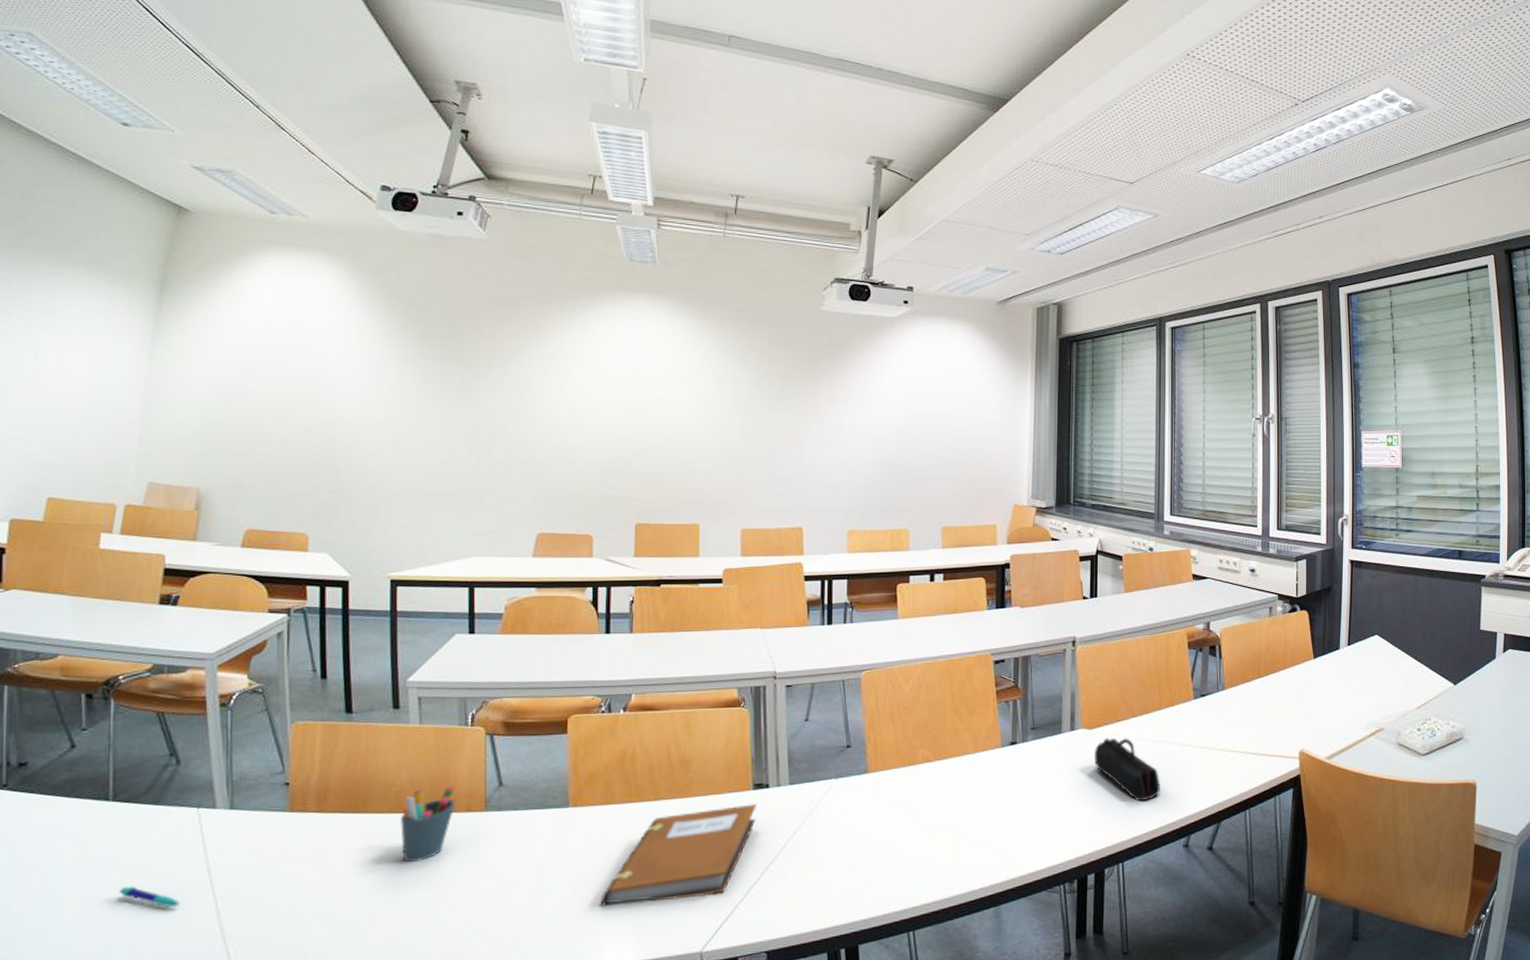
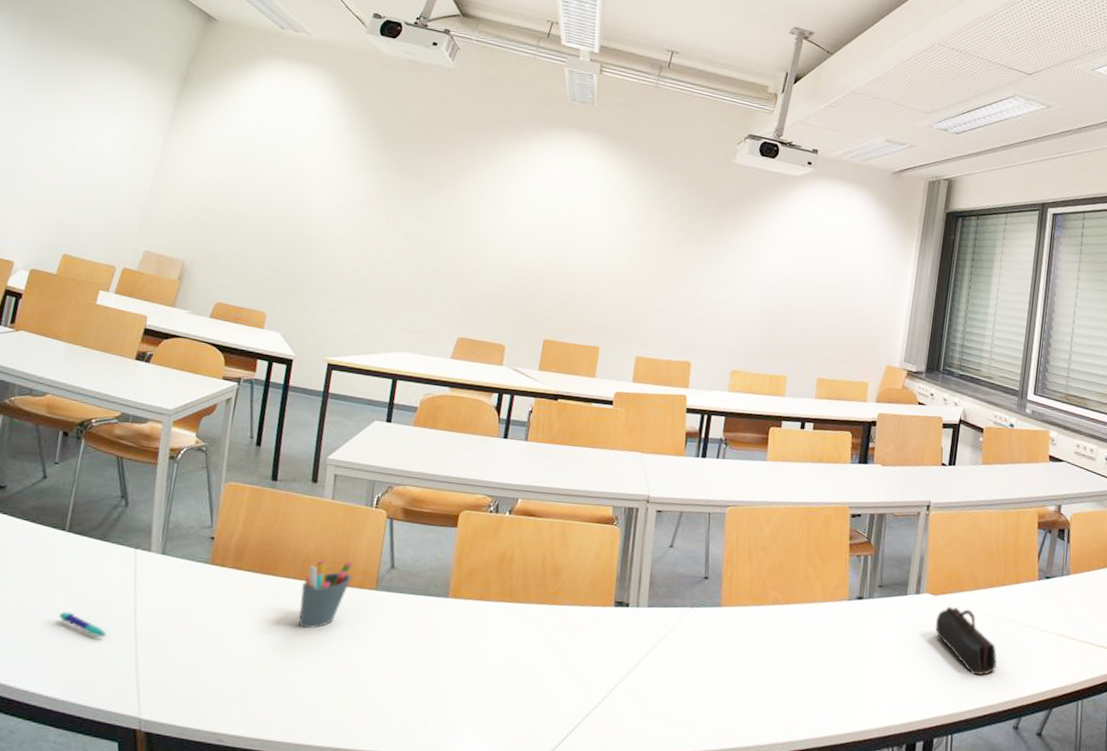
notebook: present [600,804,757,907] -> none [462,619,616,704]

